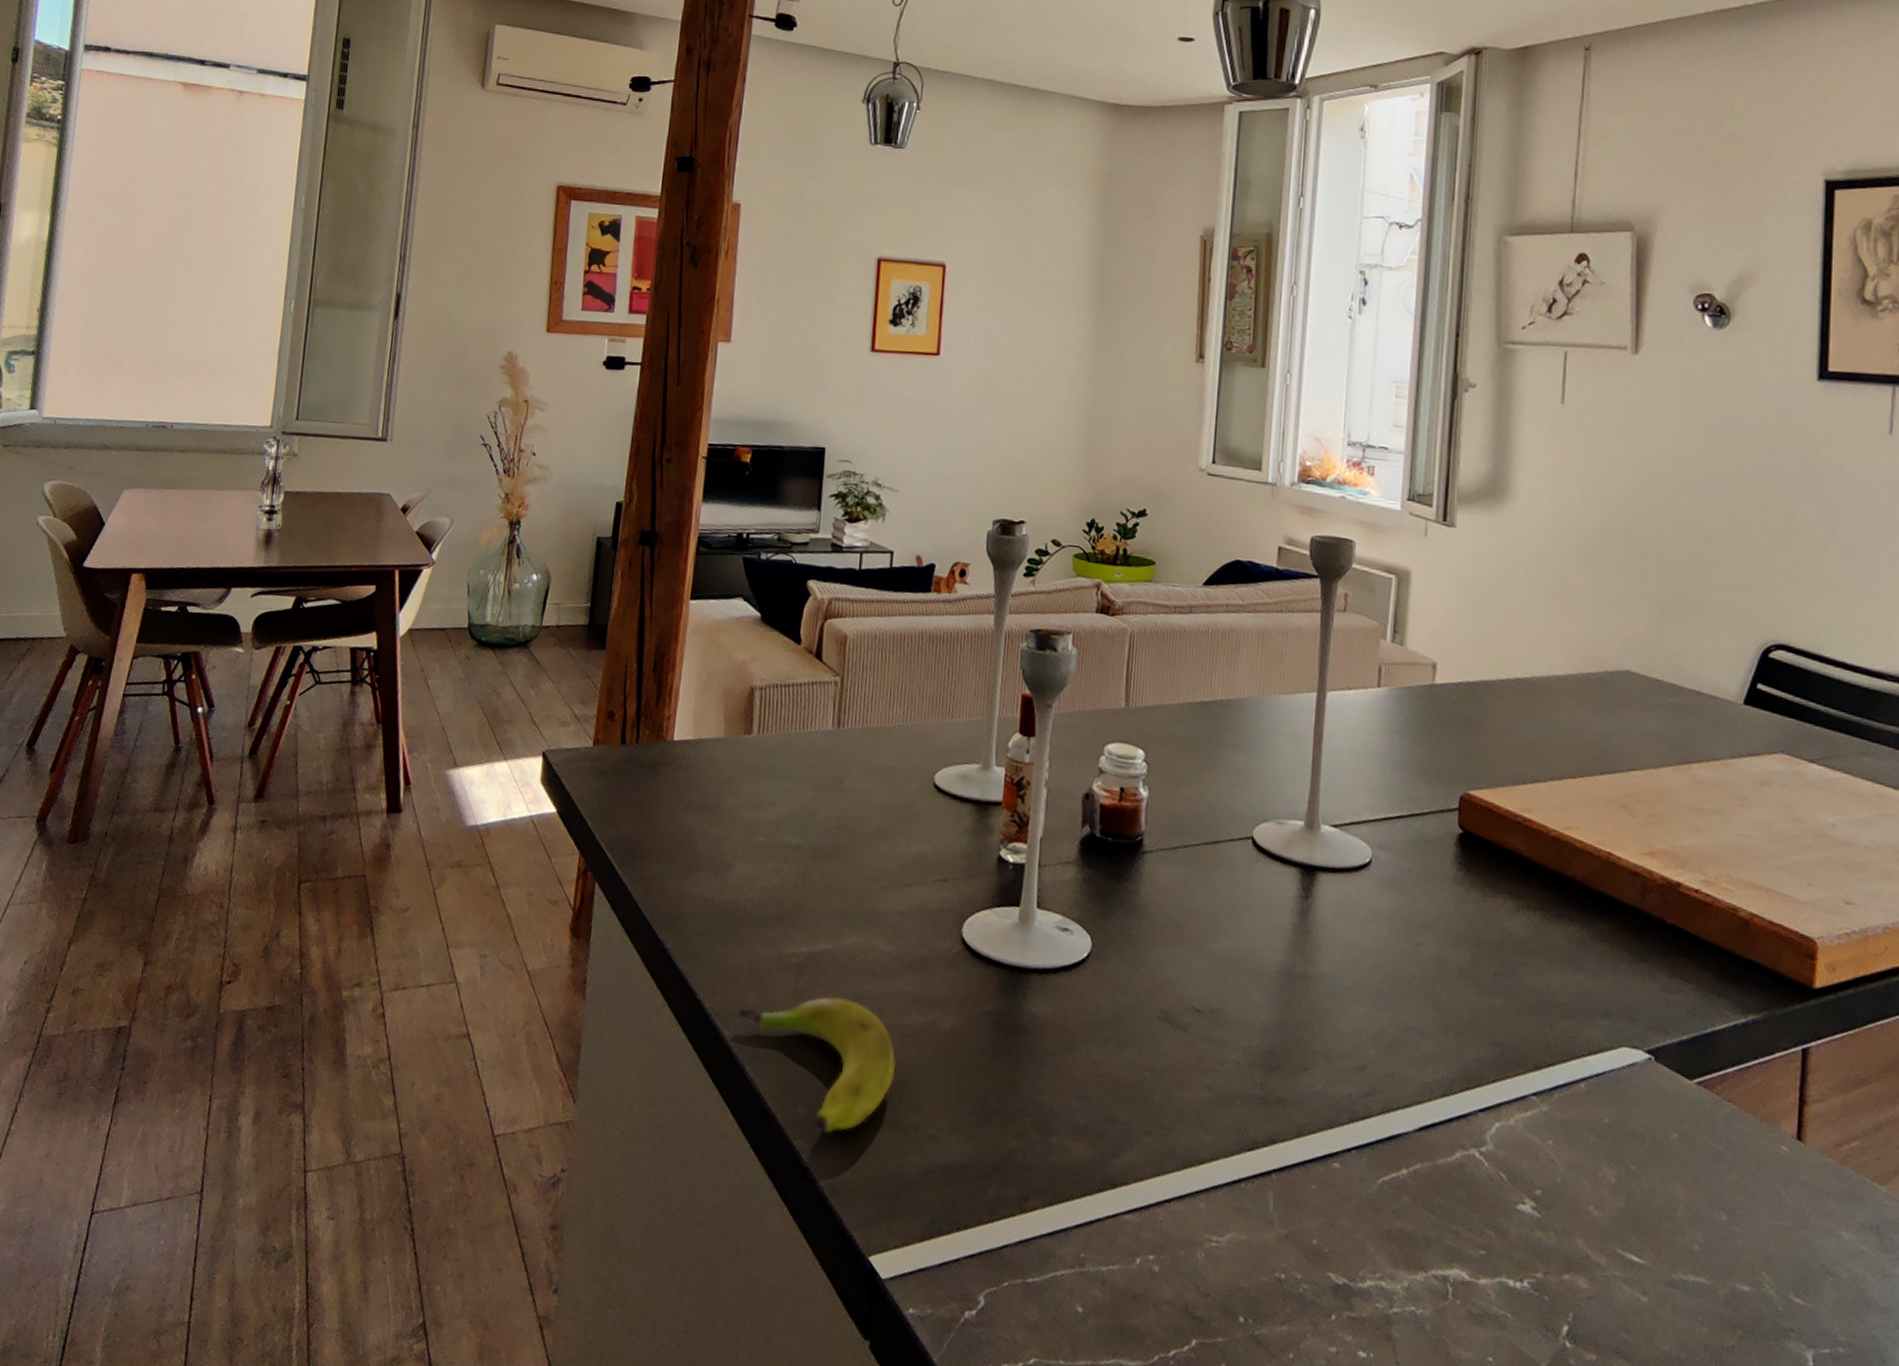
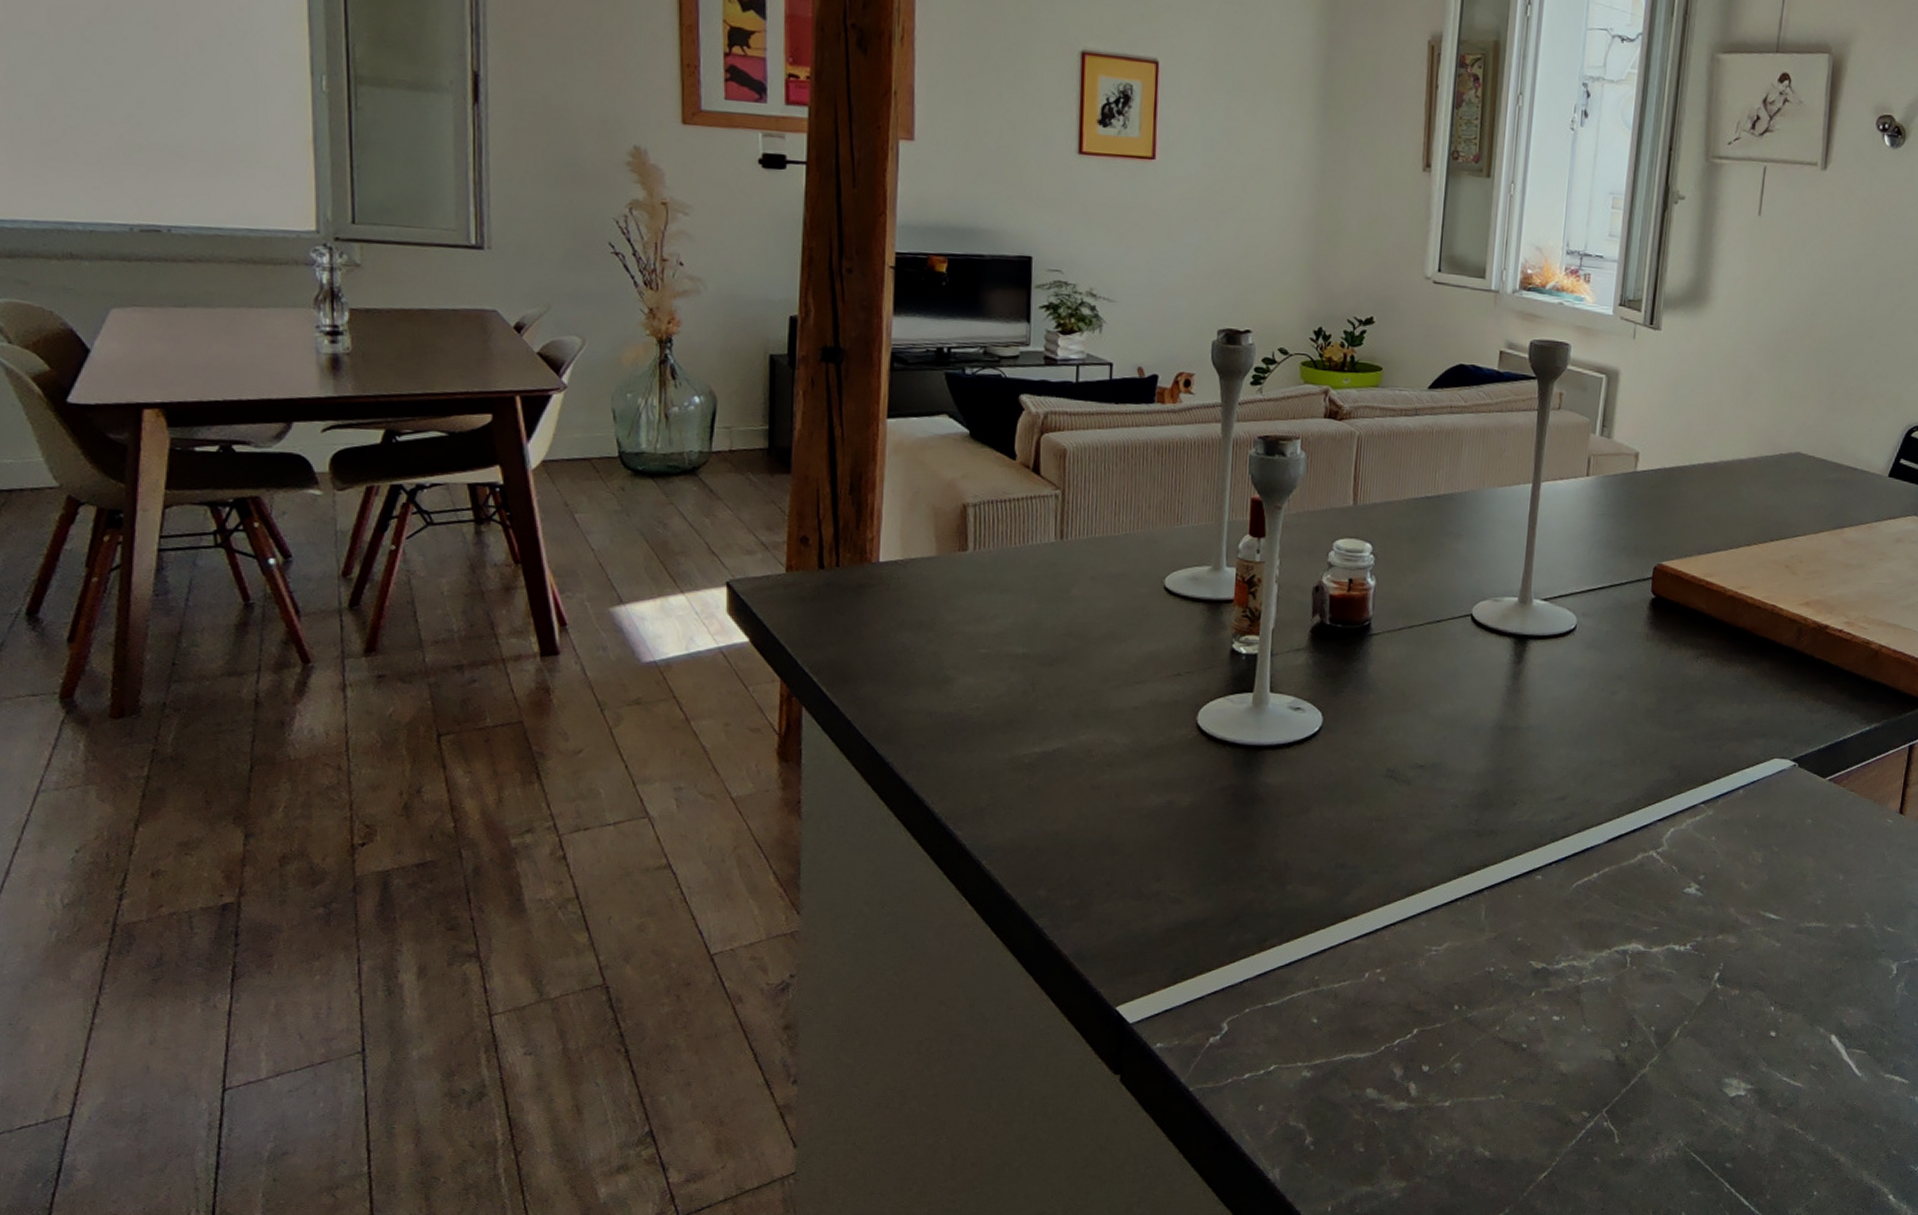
banana: present [738,997,895,1133] -> none [971,789,1135,909]

